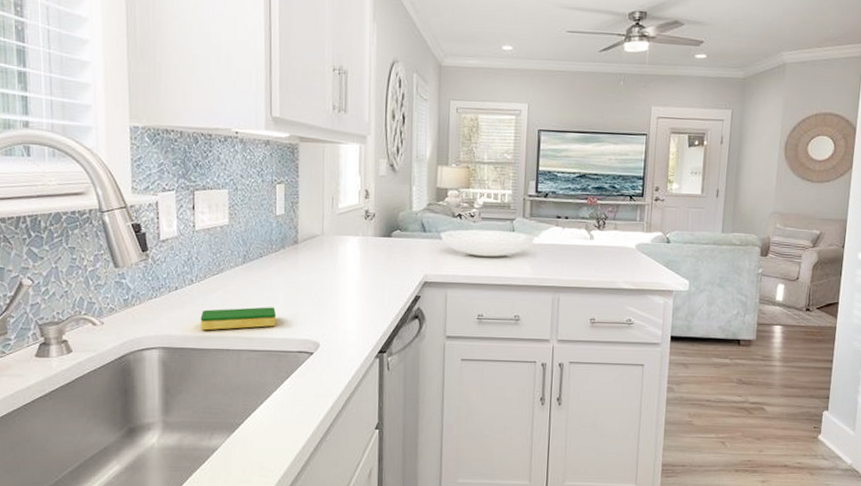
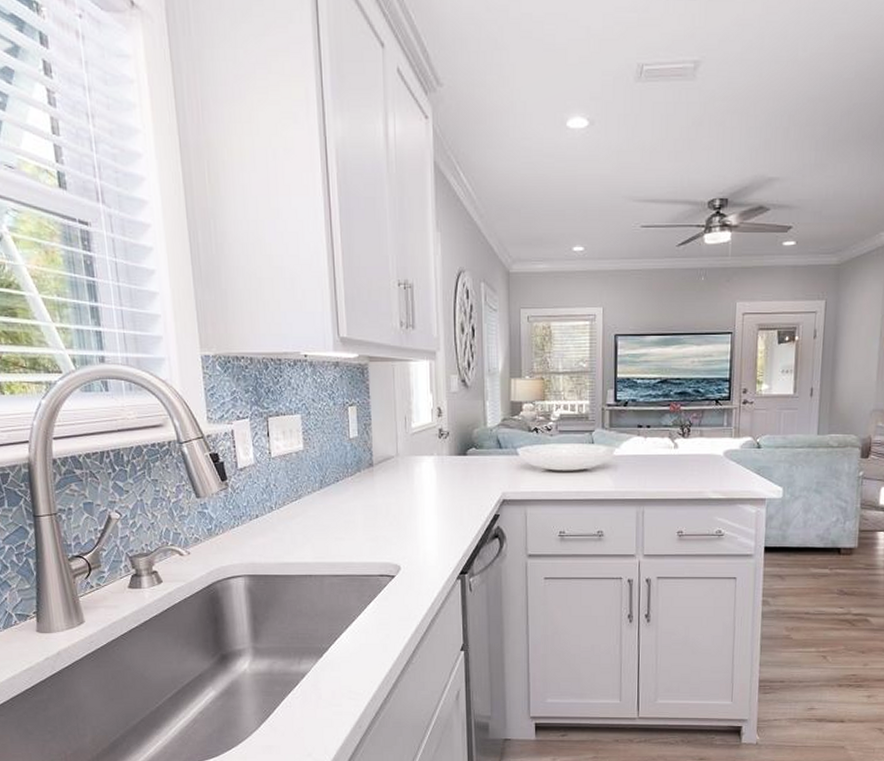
dish sponge: present [200,307,277,331] -> none [282,531,357,557]

